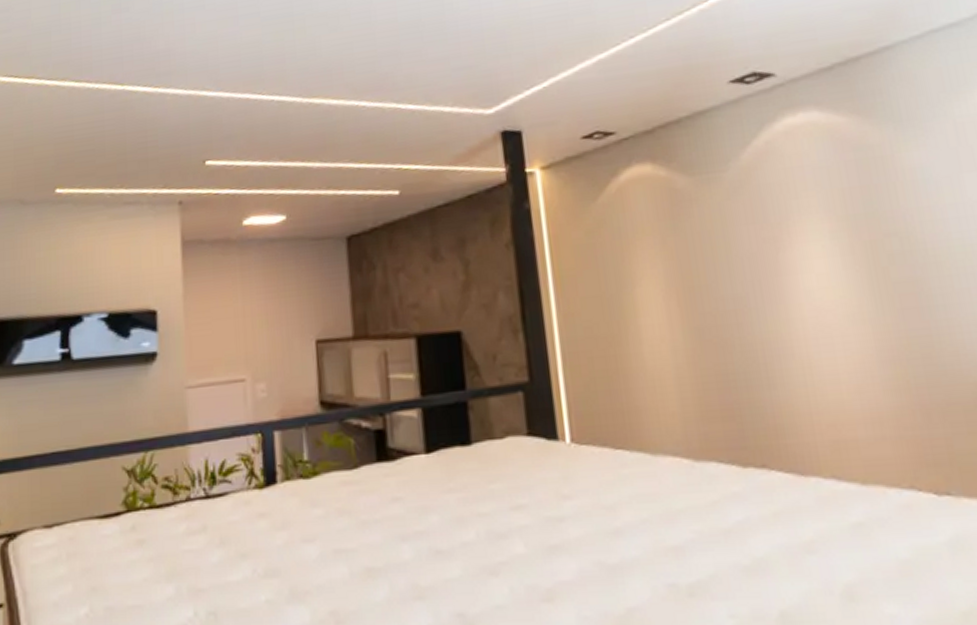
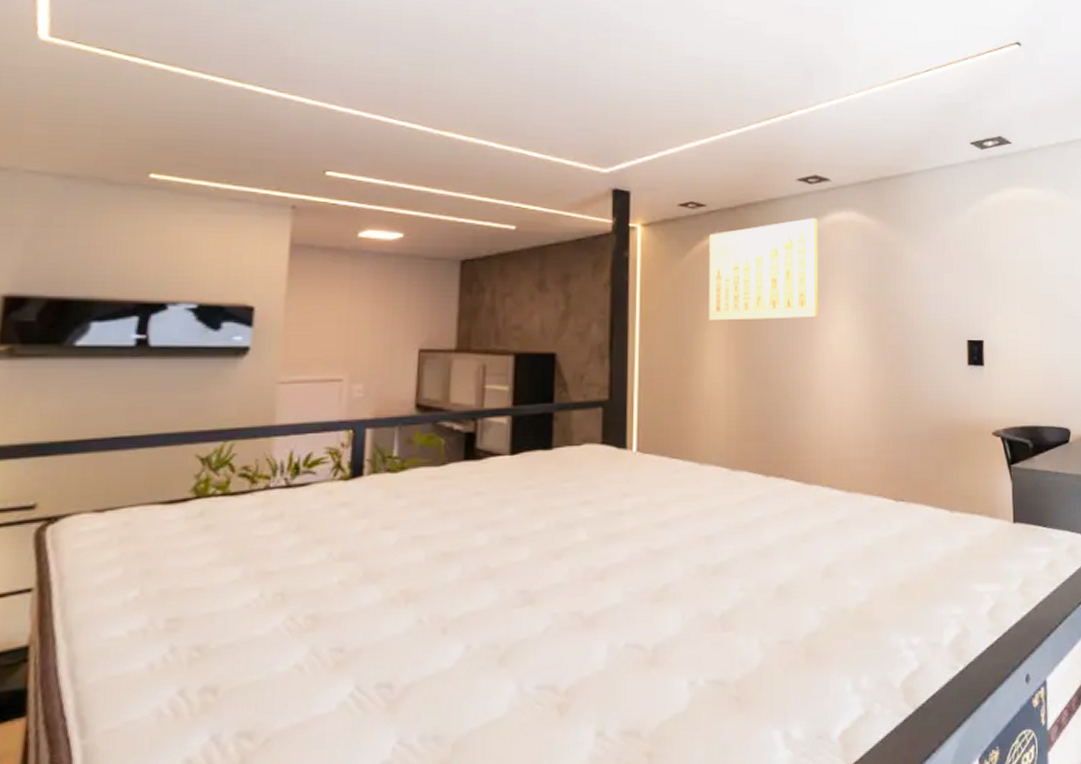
wall art: none [624,126,786,274] -> present [709,217,819,321]

